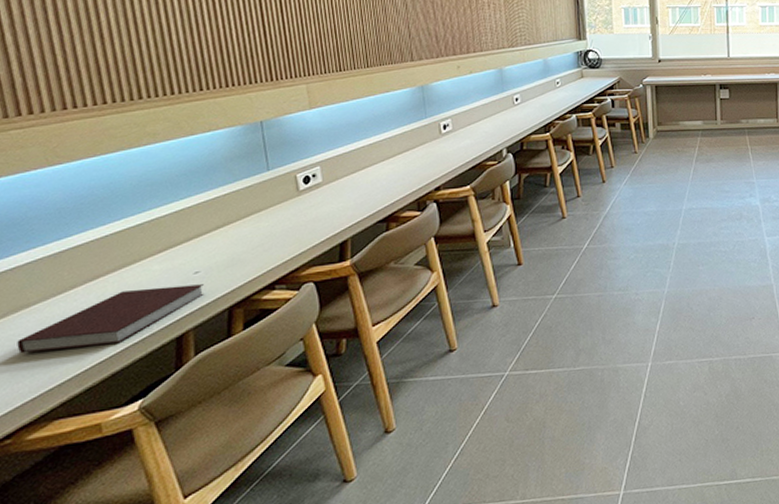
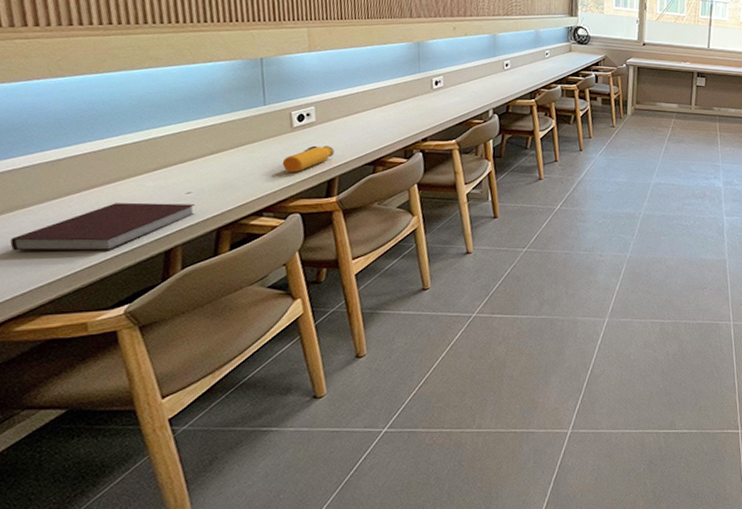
water bottle: none [291,207,345,239] -> present [282,145,335,173]

